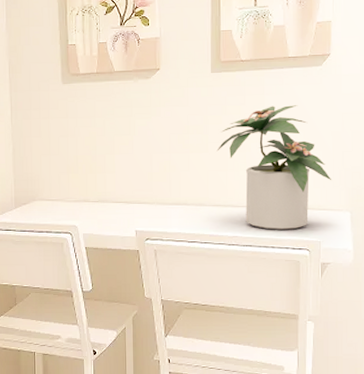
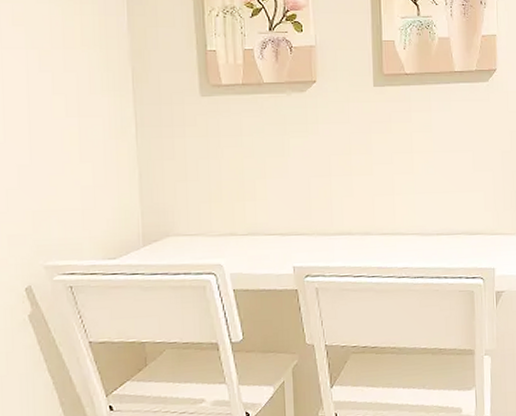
potted plant: present [216,105,331,230] -> none [382,123,502,259]

